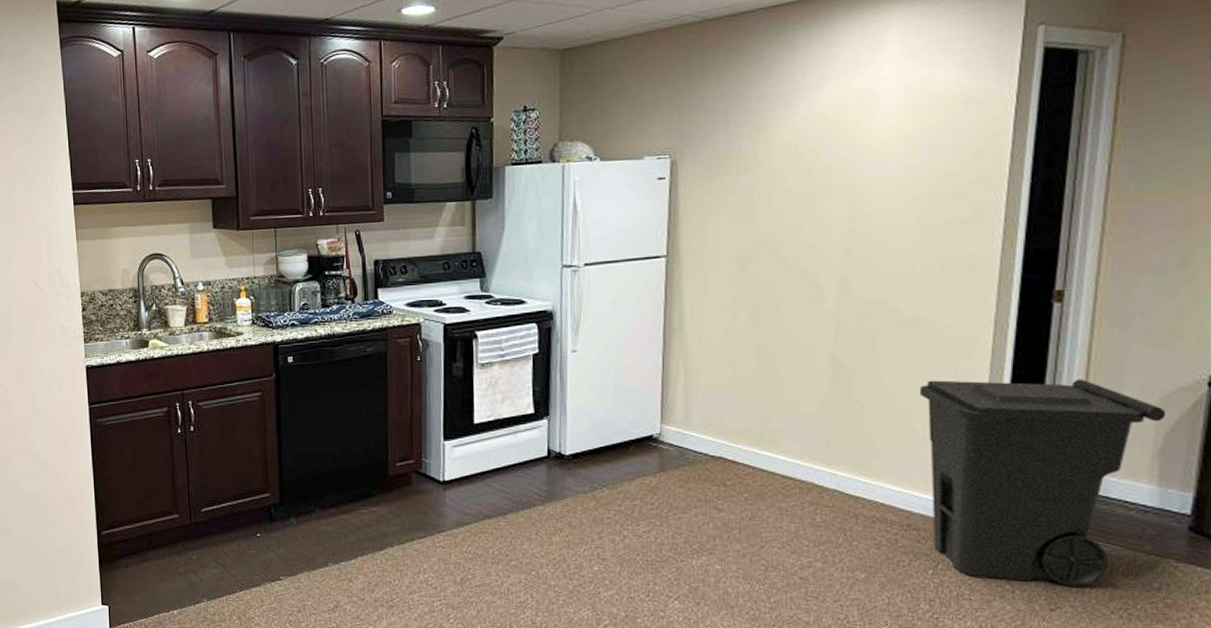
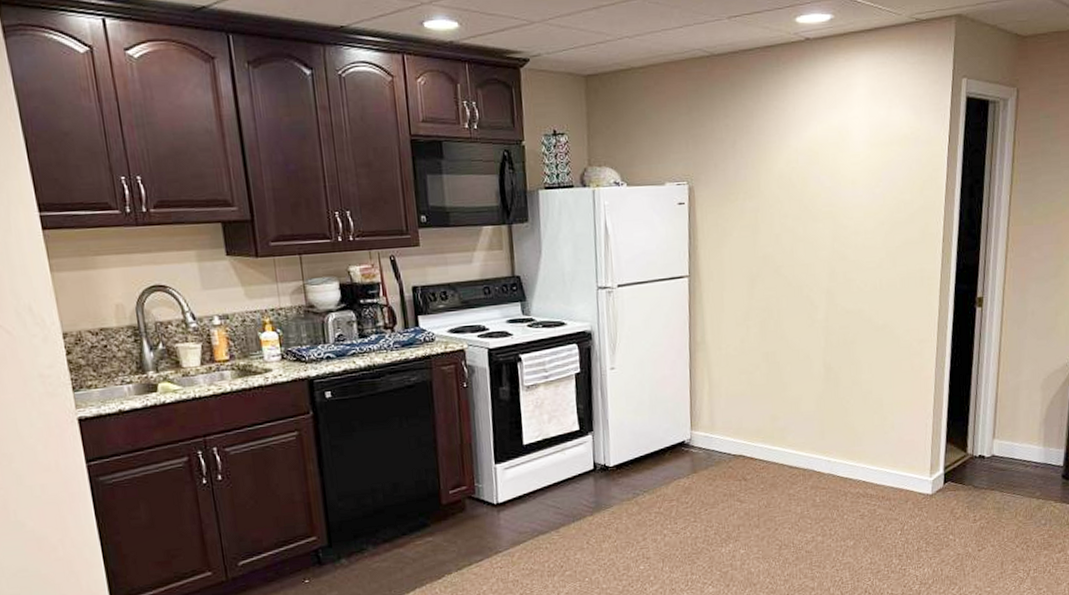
trash can: present [919,379,1167,588] -> none [887,367,1048,533]

